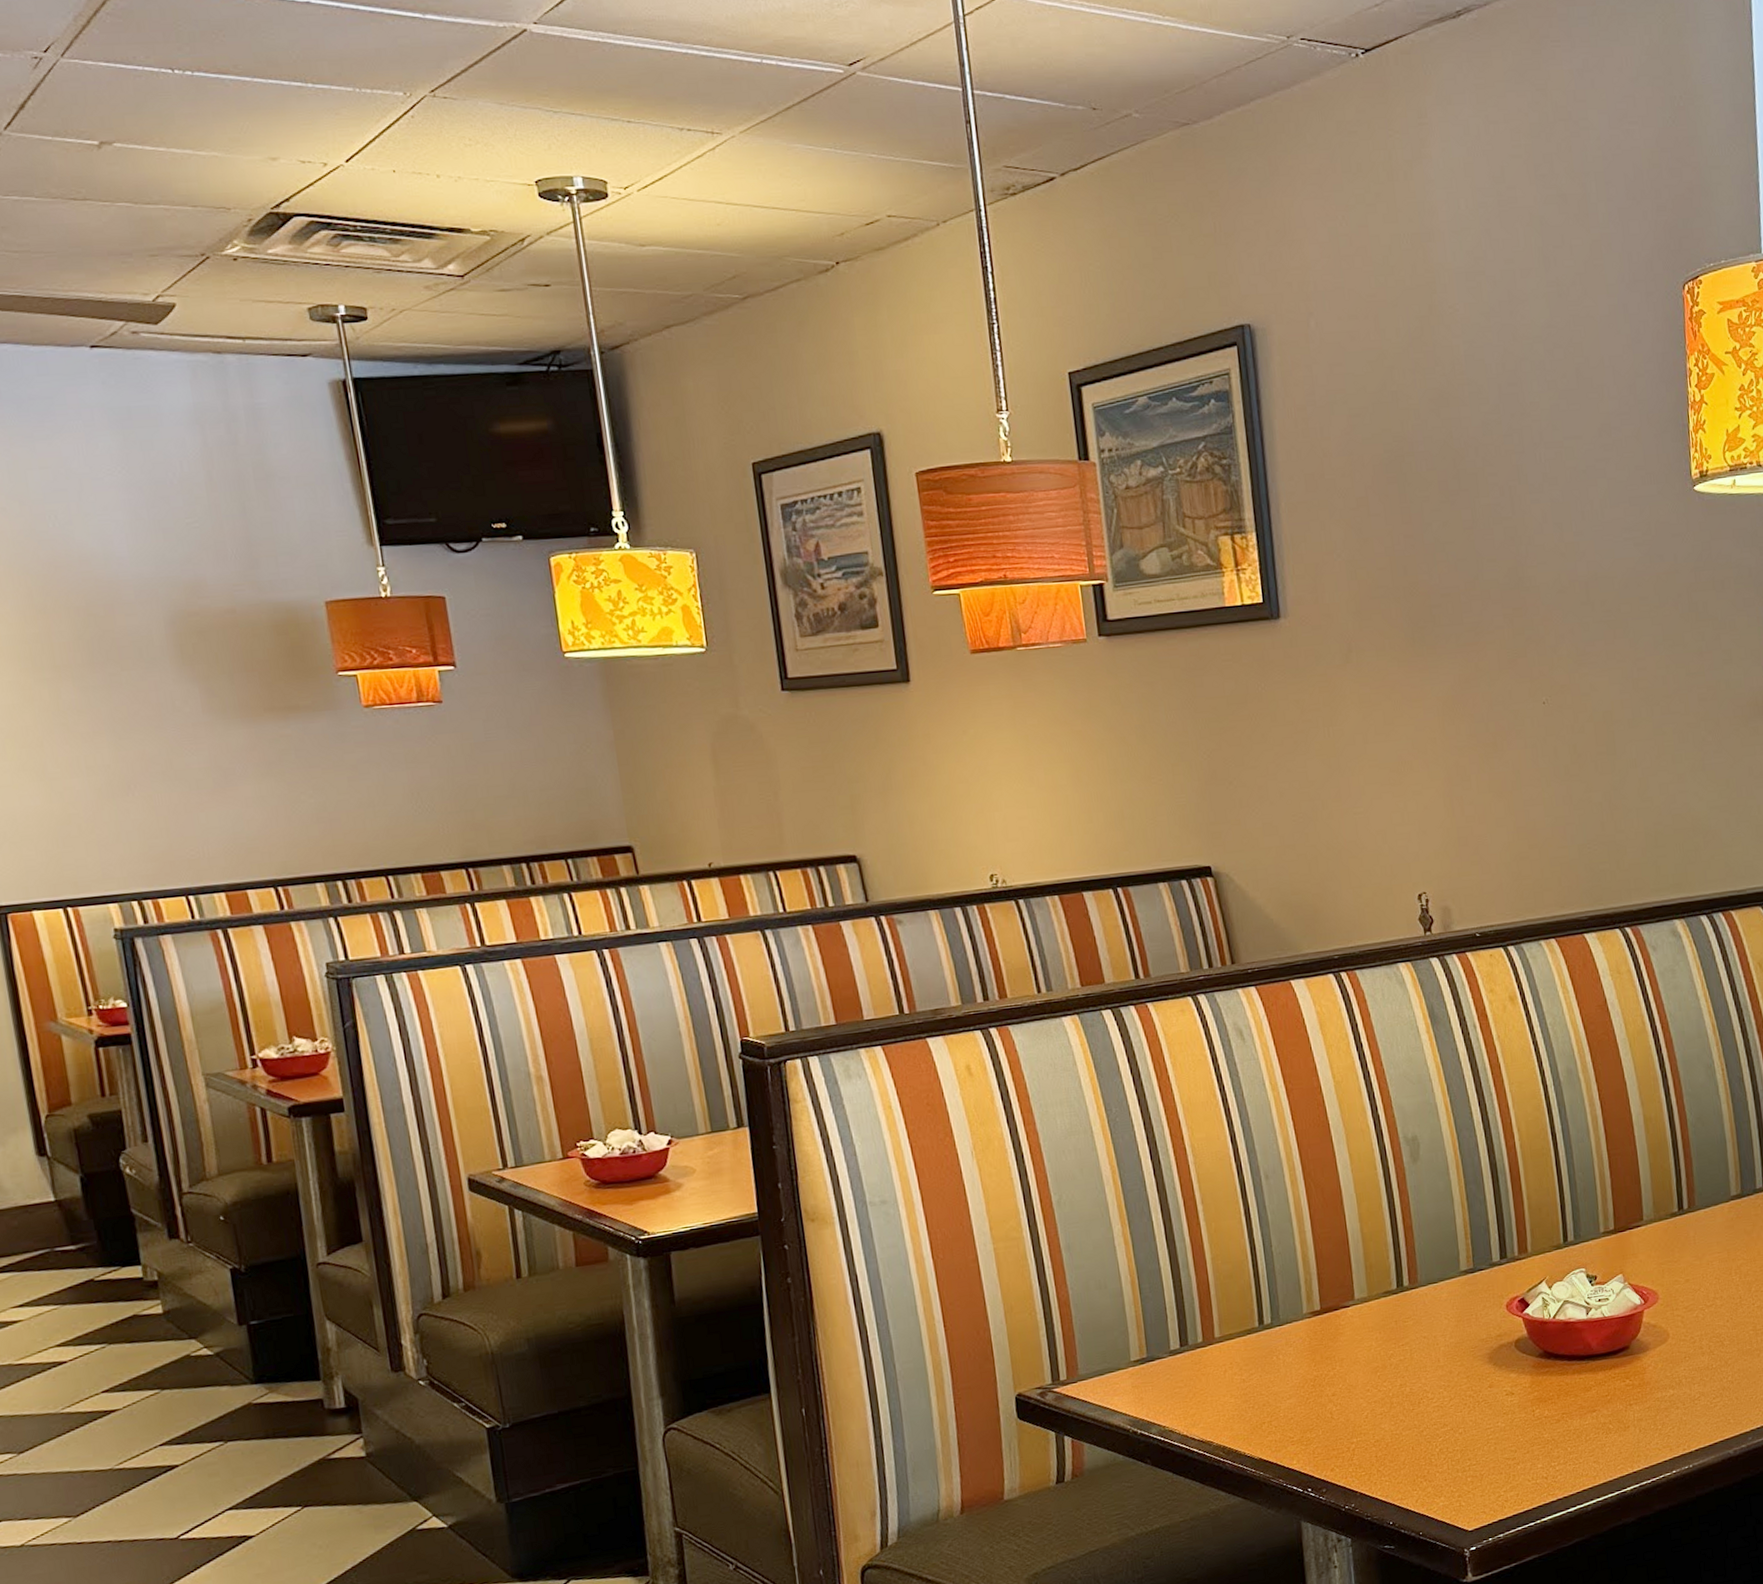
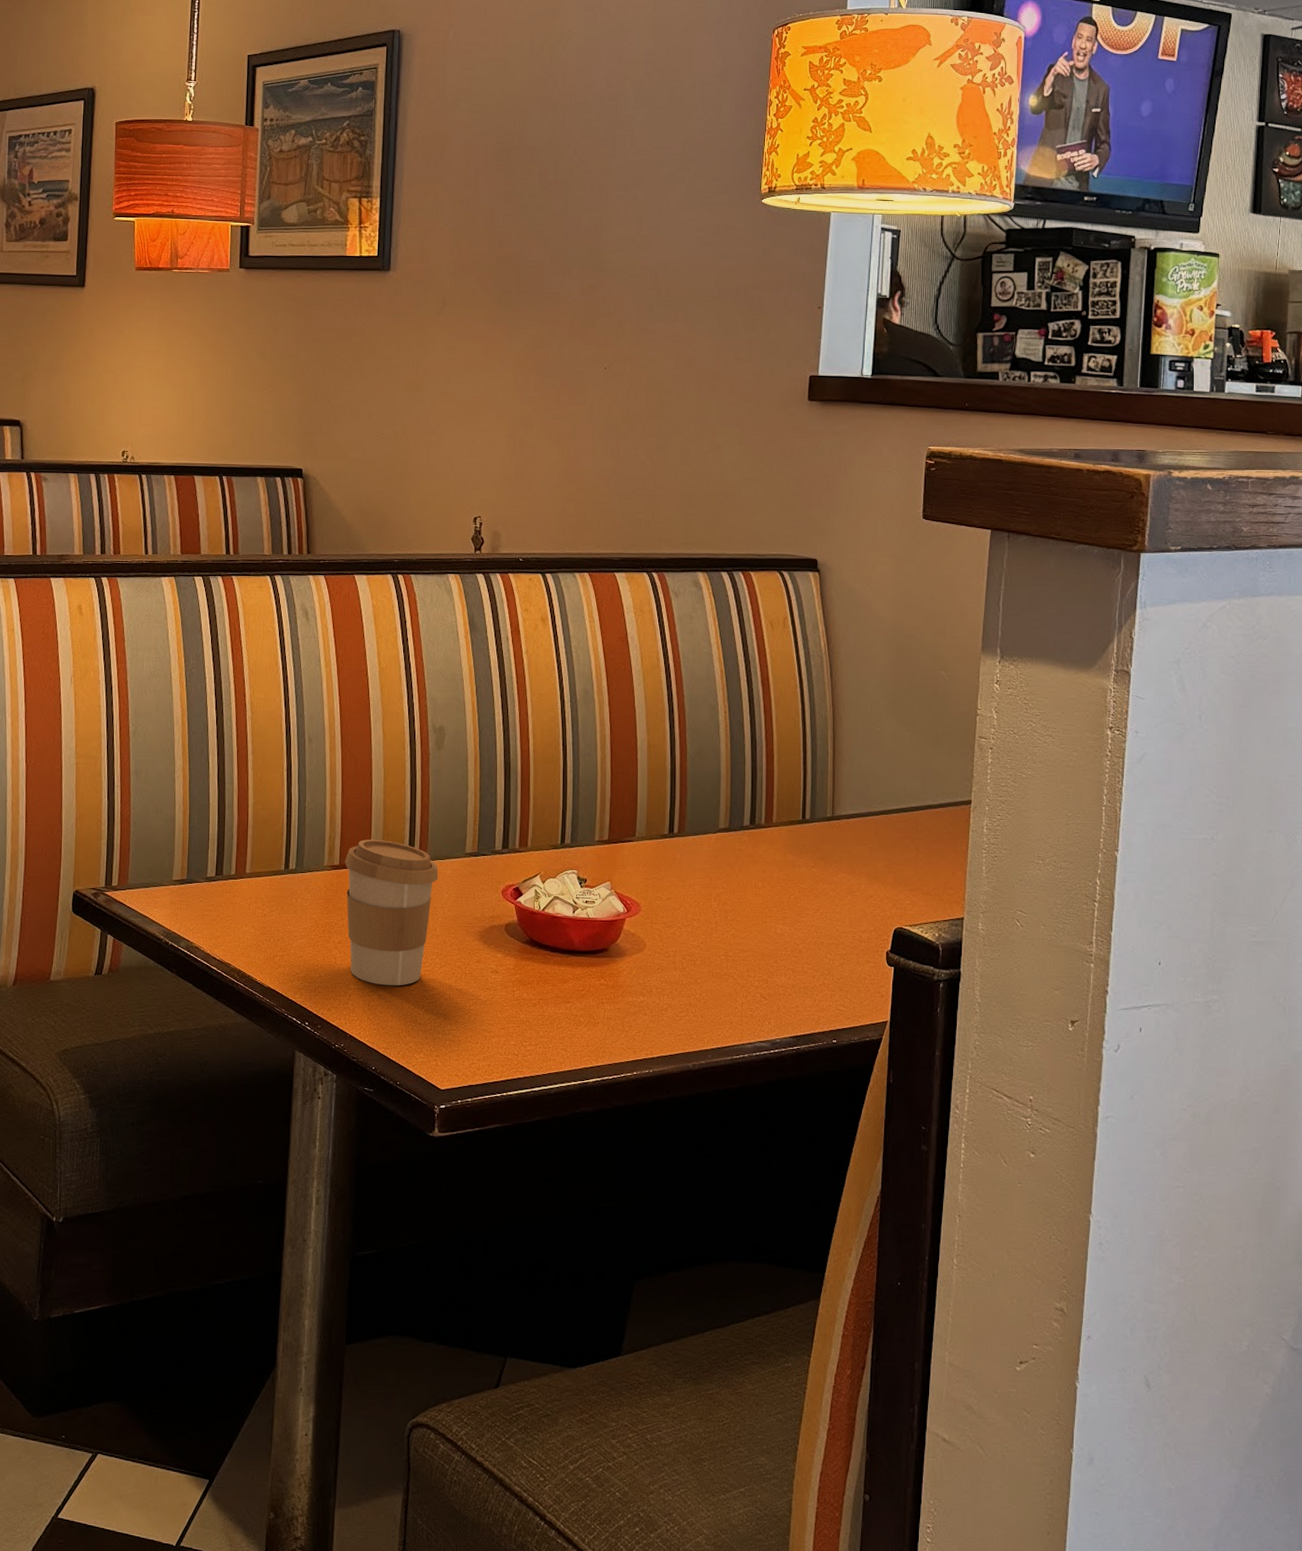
coffee cup: none [1326,1273,1434,1433] -> present [345,839,438,986]

